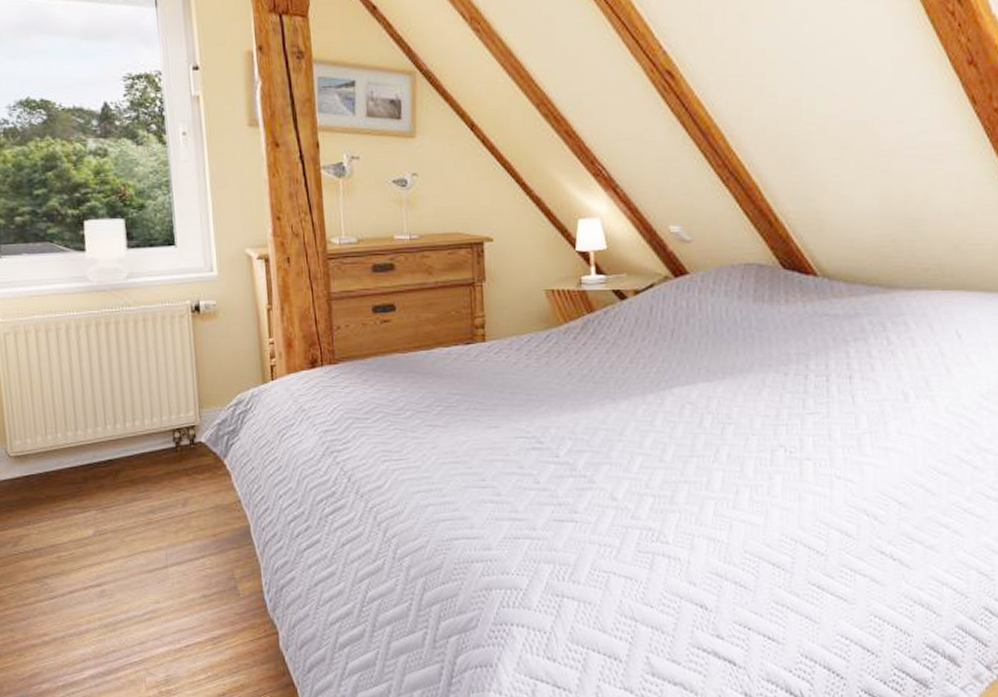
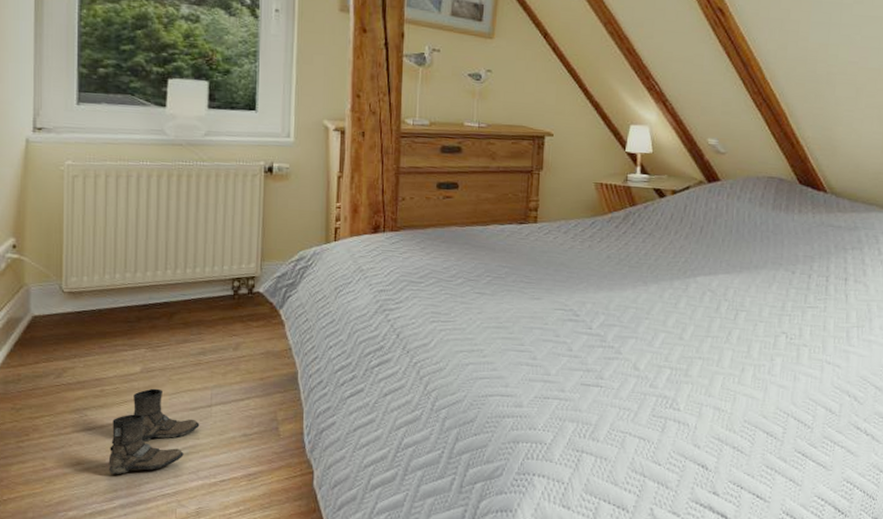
boots: none [72,552,158,644] -> present [108,388,200,474]

